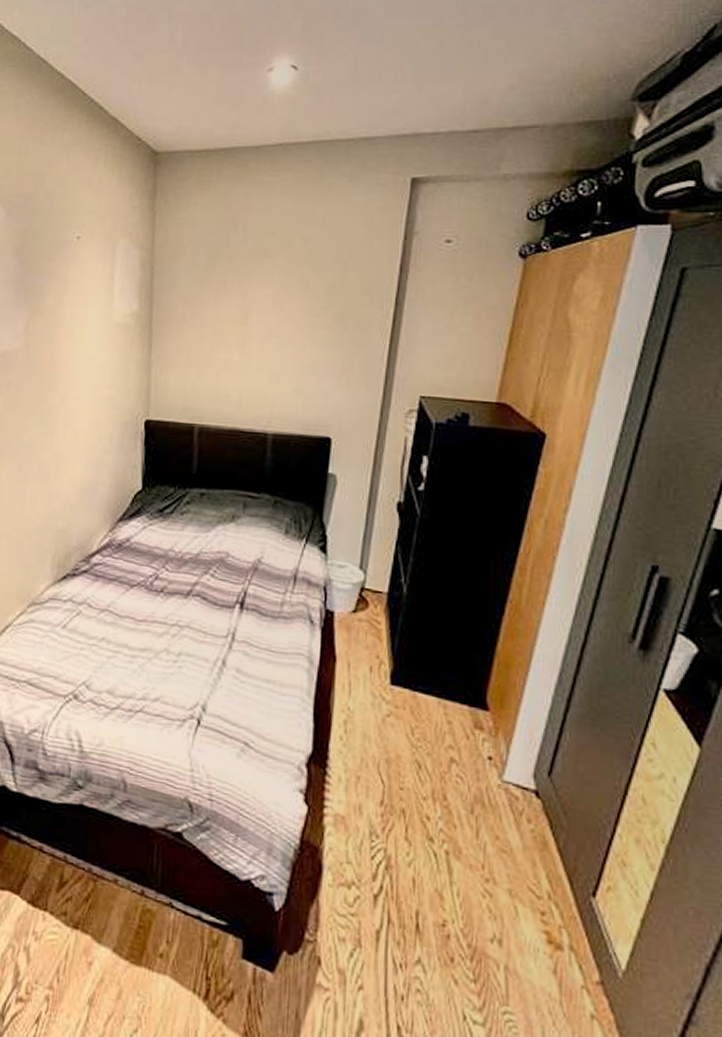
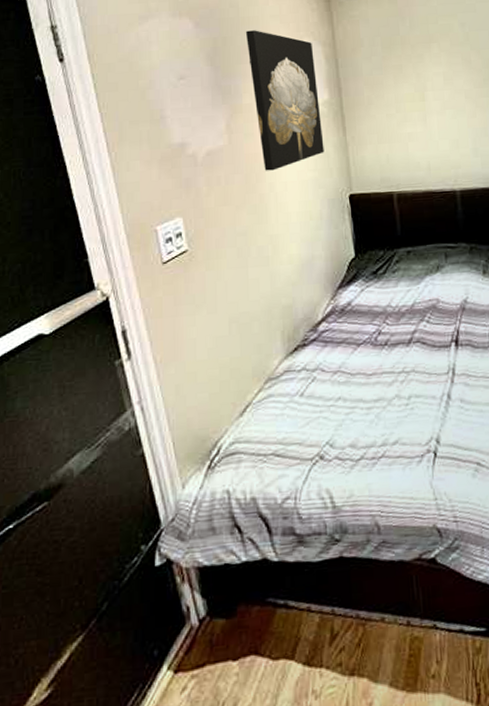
wall art: none [57,225,129,382] -> present [245,30,324,171]

